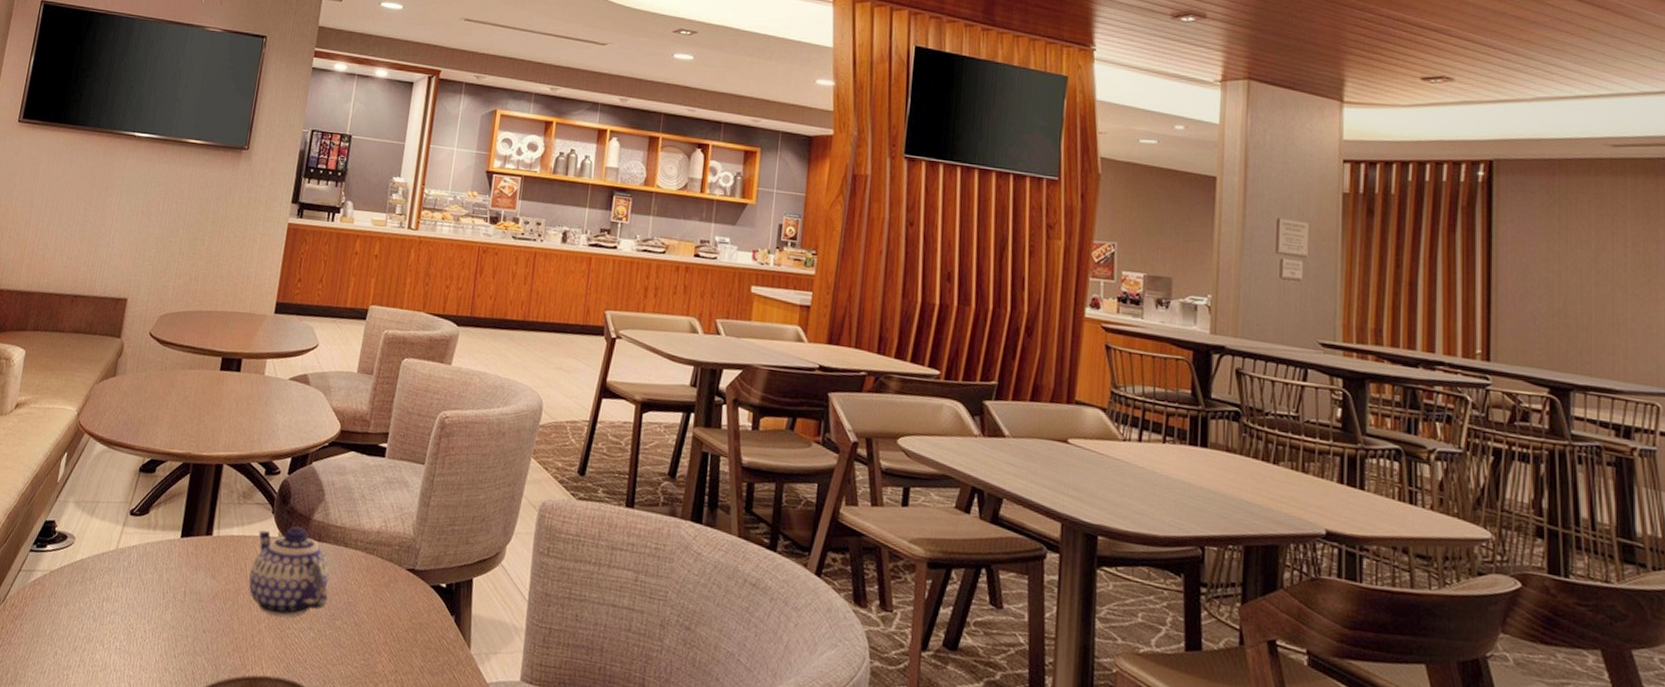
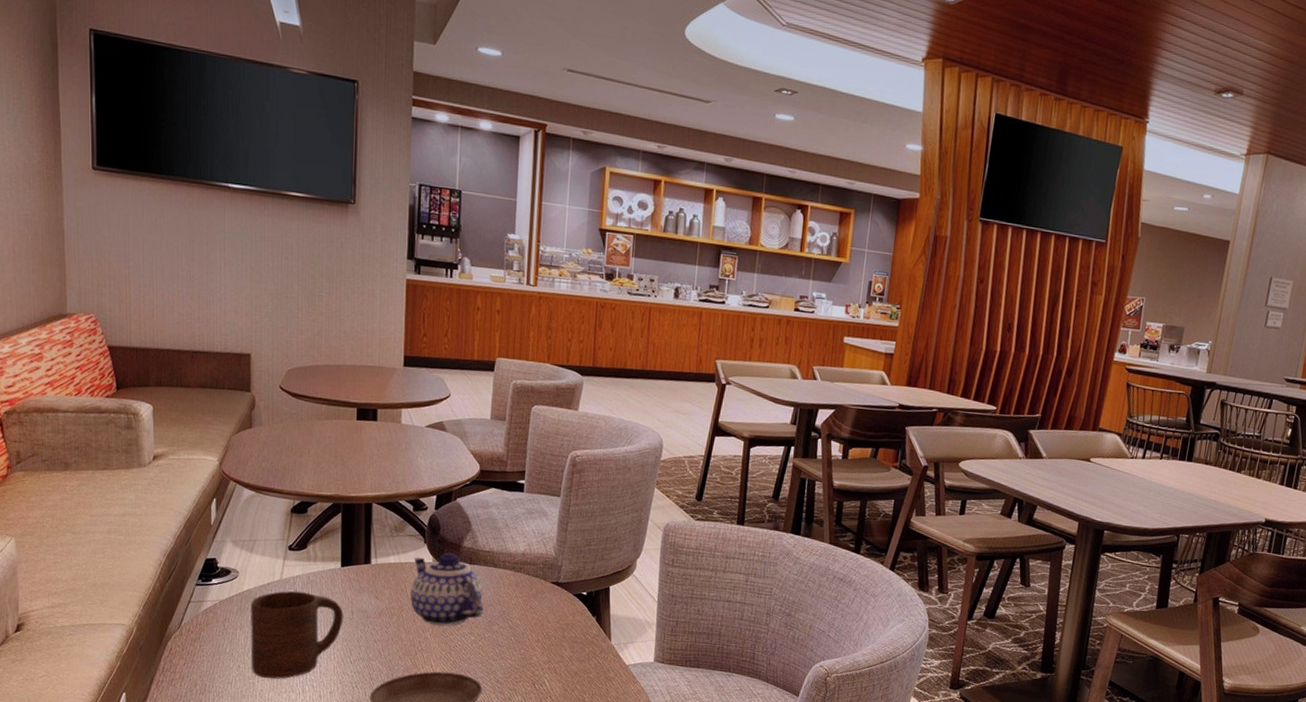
cup: none [68,563,176,672] -> present [251,590,344,679]

